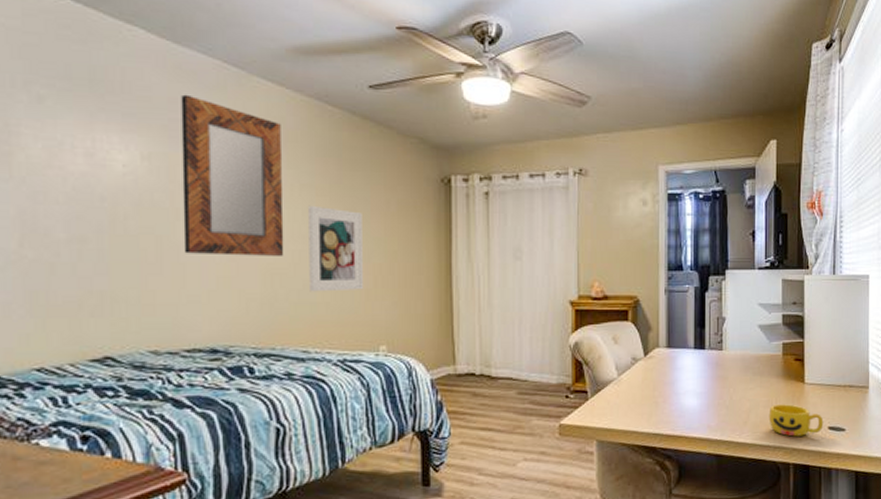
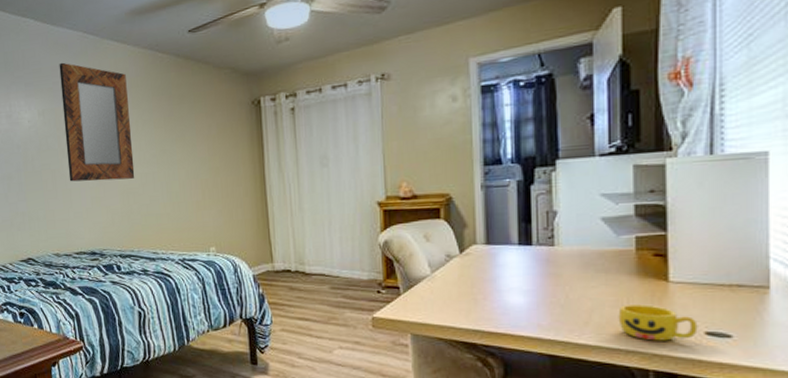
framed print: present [308,205,363,292] -> none [149,136,194,206]

